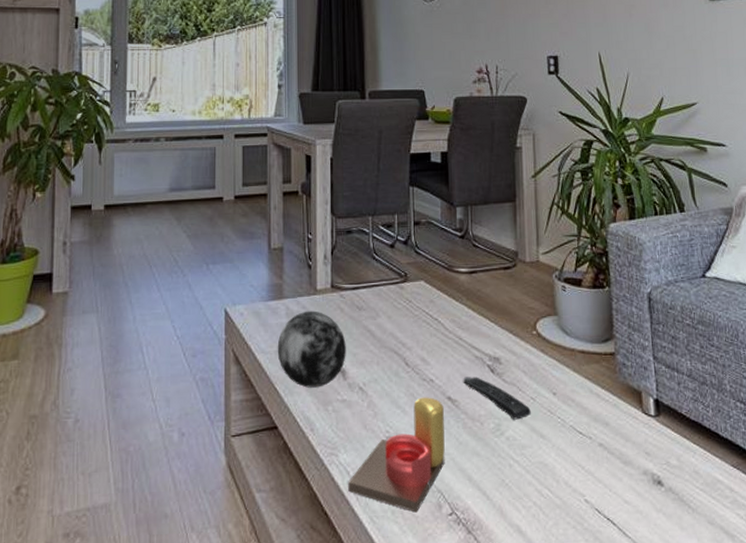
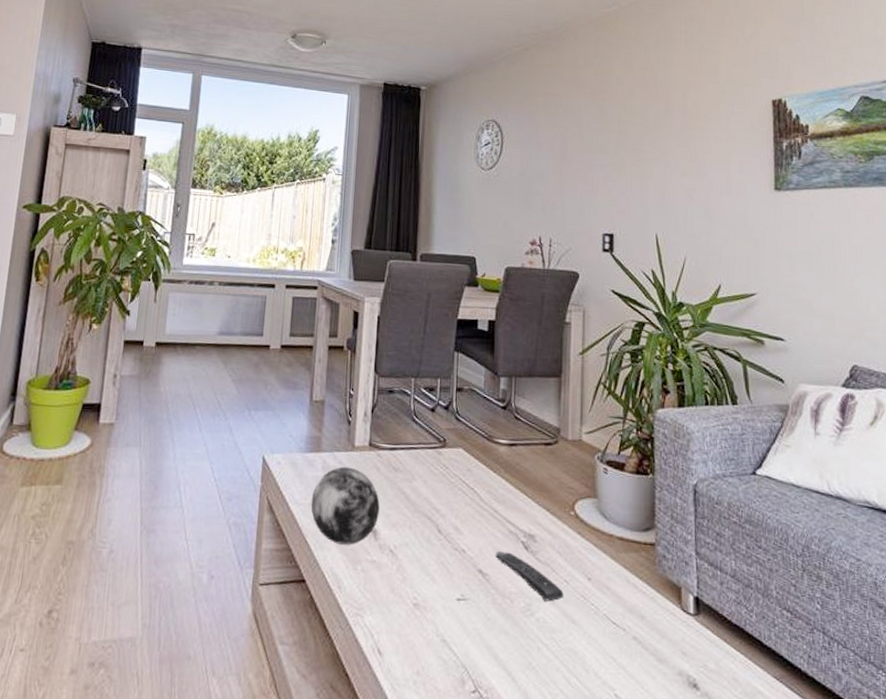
candle: present [348,397,445,513] -> none [371,567,474,686]

